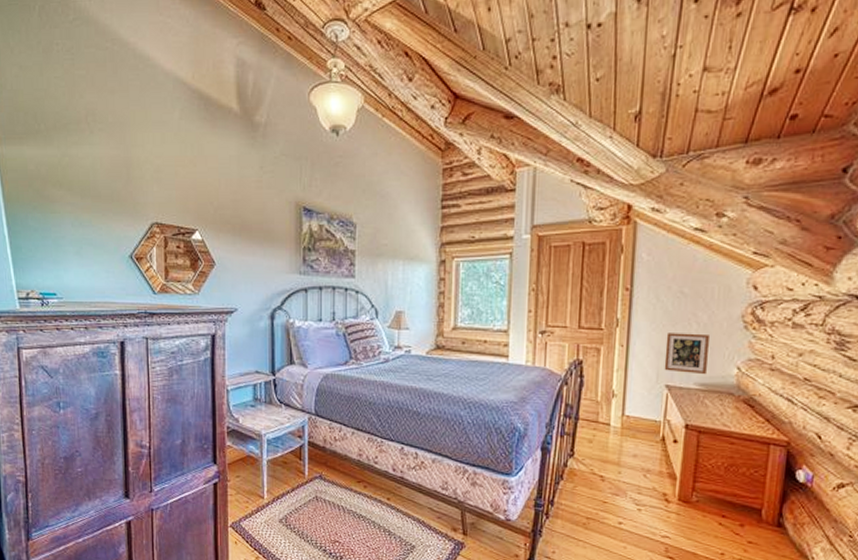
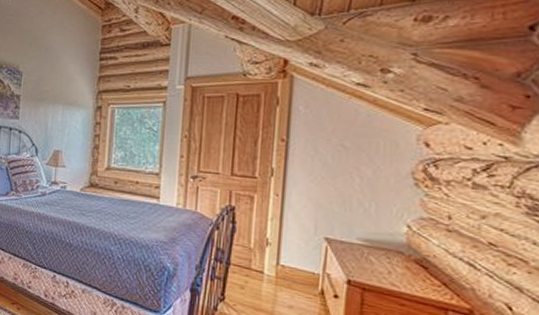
picture frame: present [664,333,711,375] -> none [323,185,376,231]

